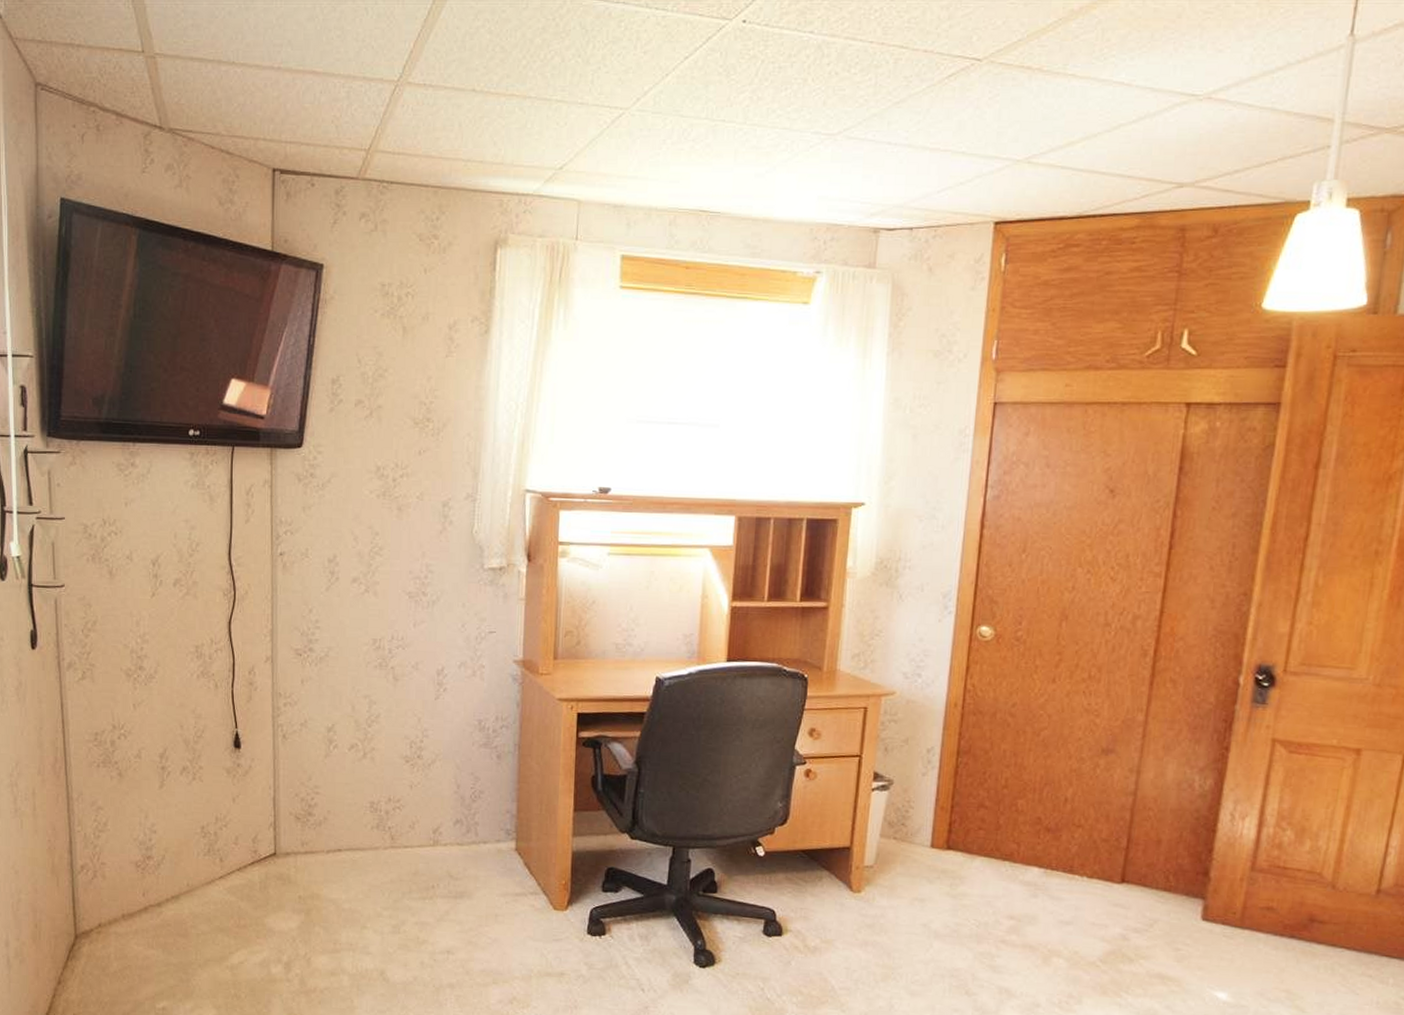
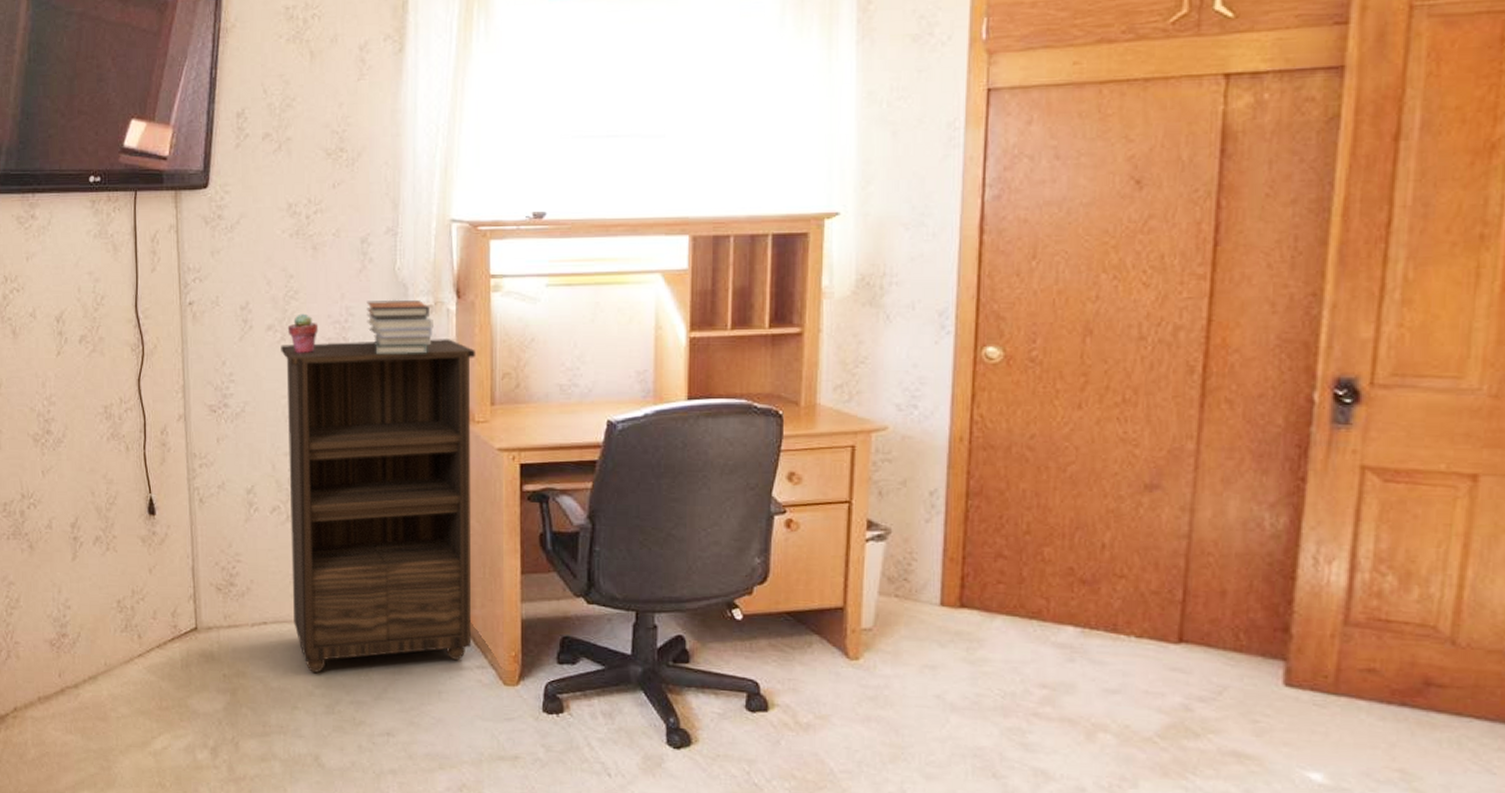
bookshelf: none [364,596,543,896] -> present [281,339,476,673]
potted succulent: none [371,568,400,606] -> present [287,313,319,354]
book stack: none [445,559,505,611] -> present [366,299,433,354]

